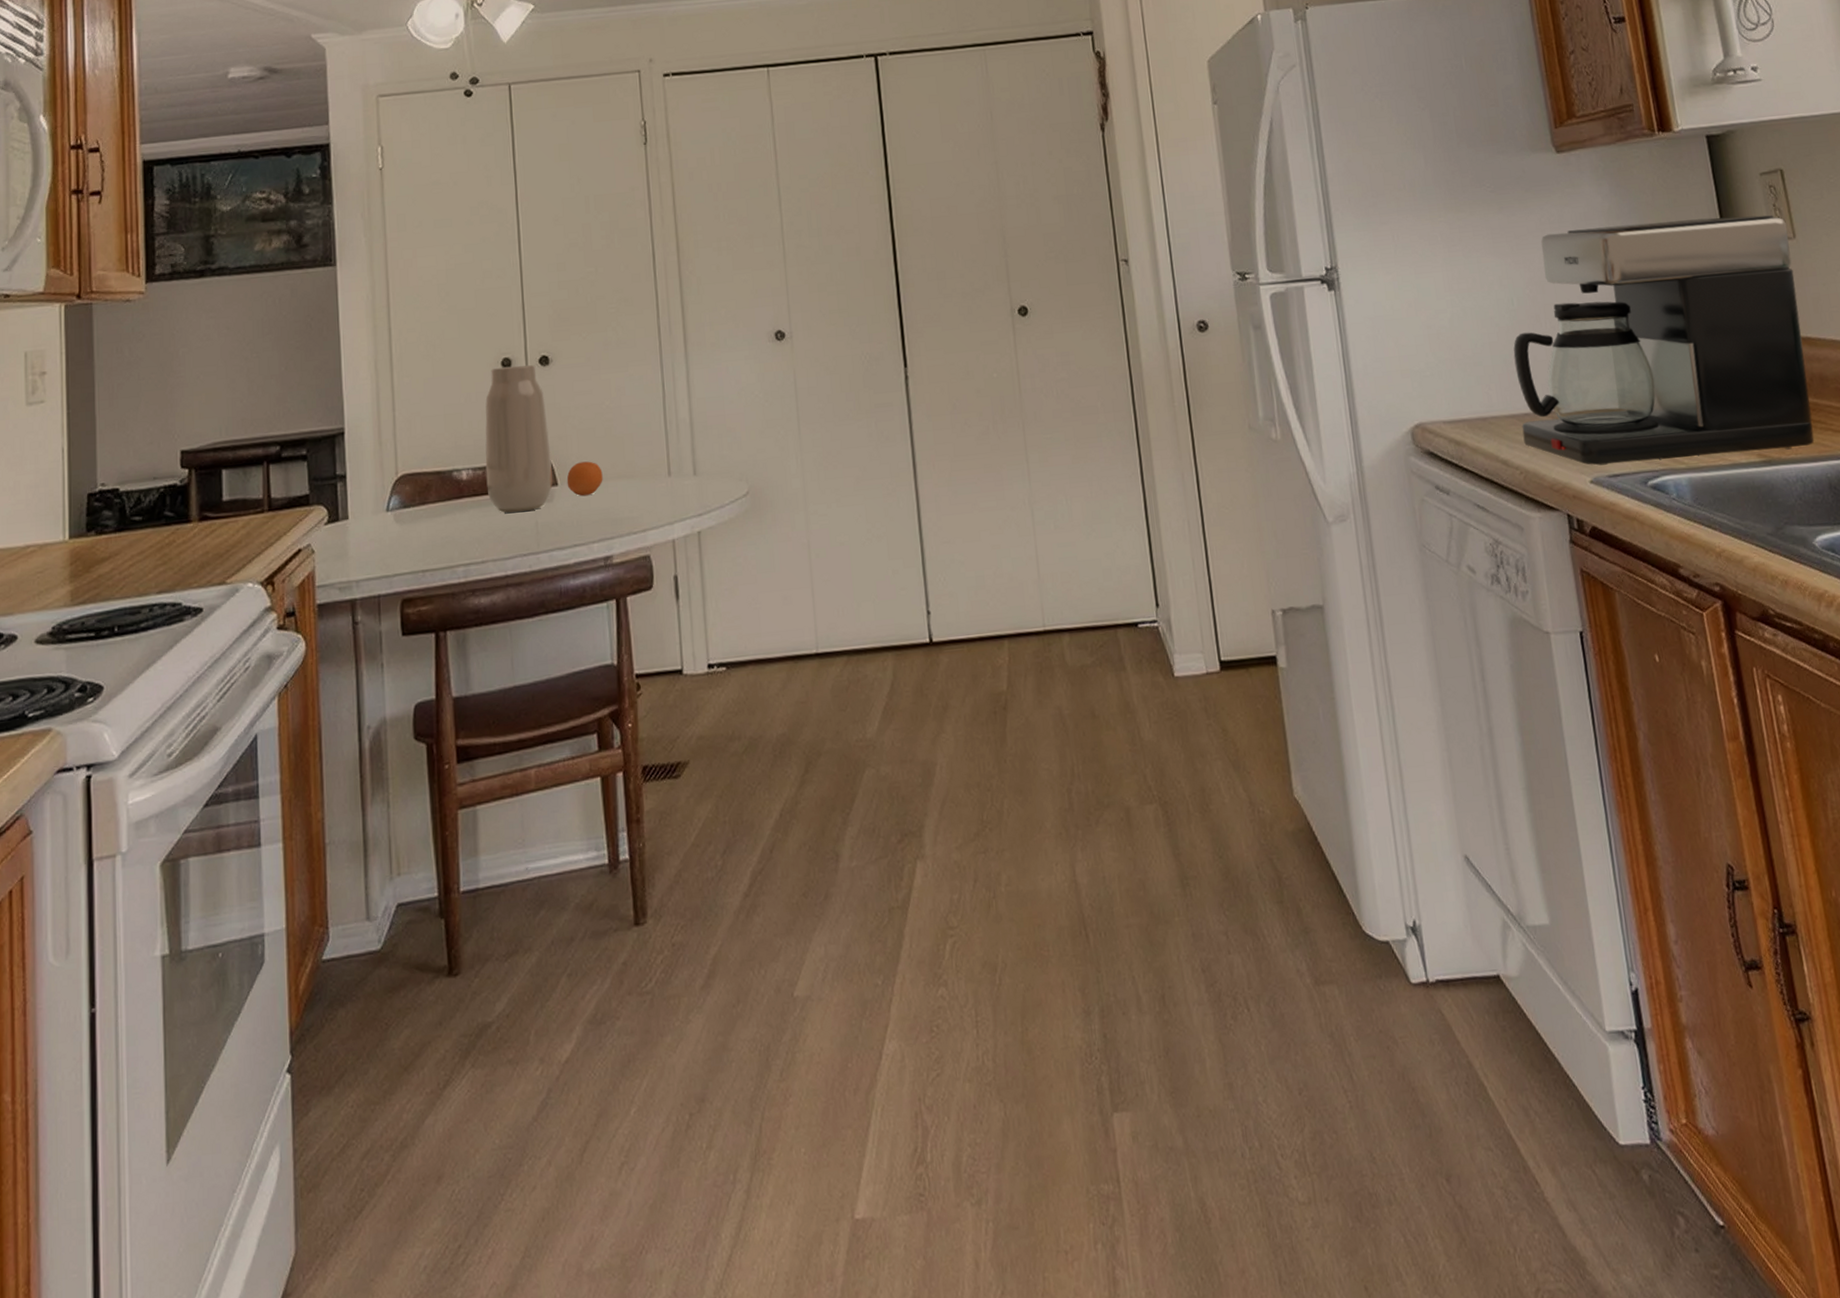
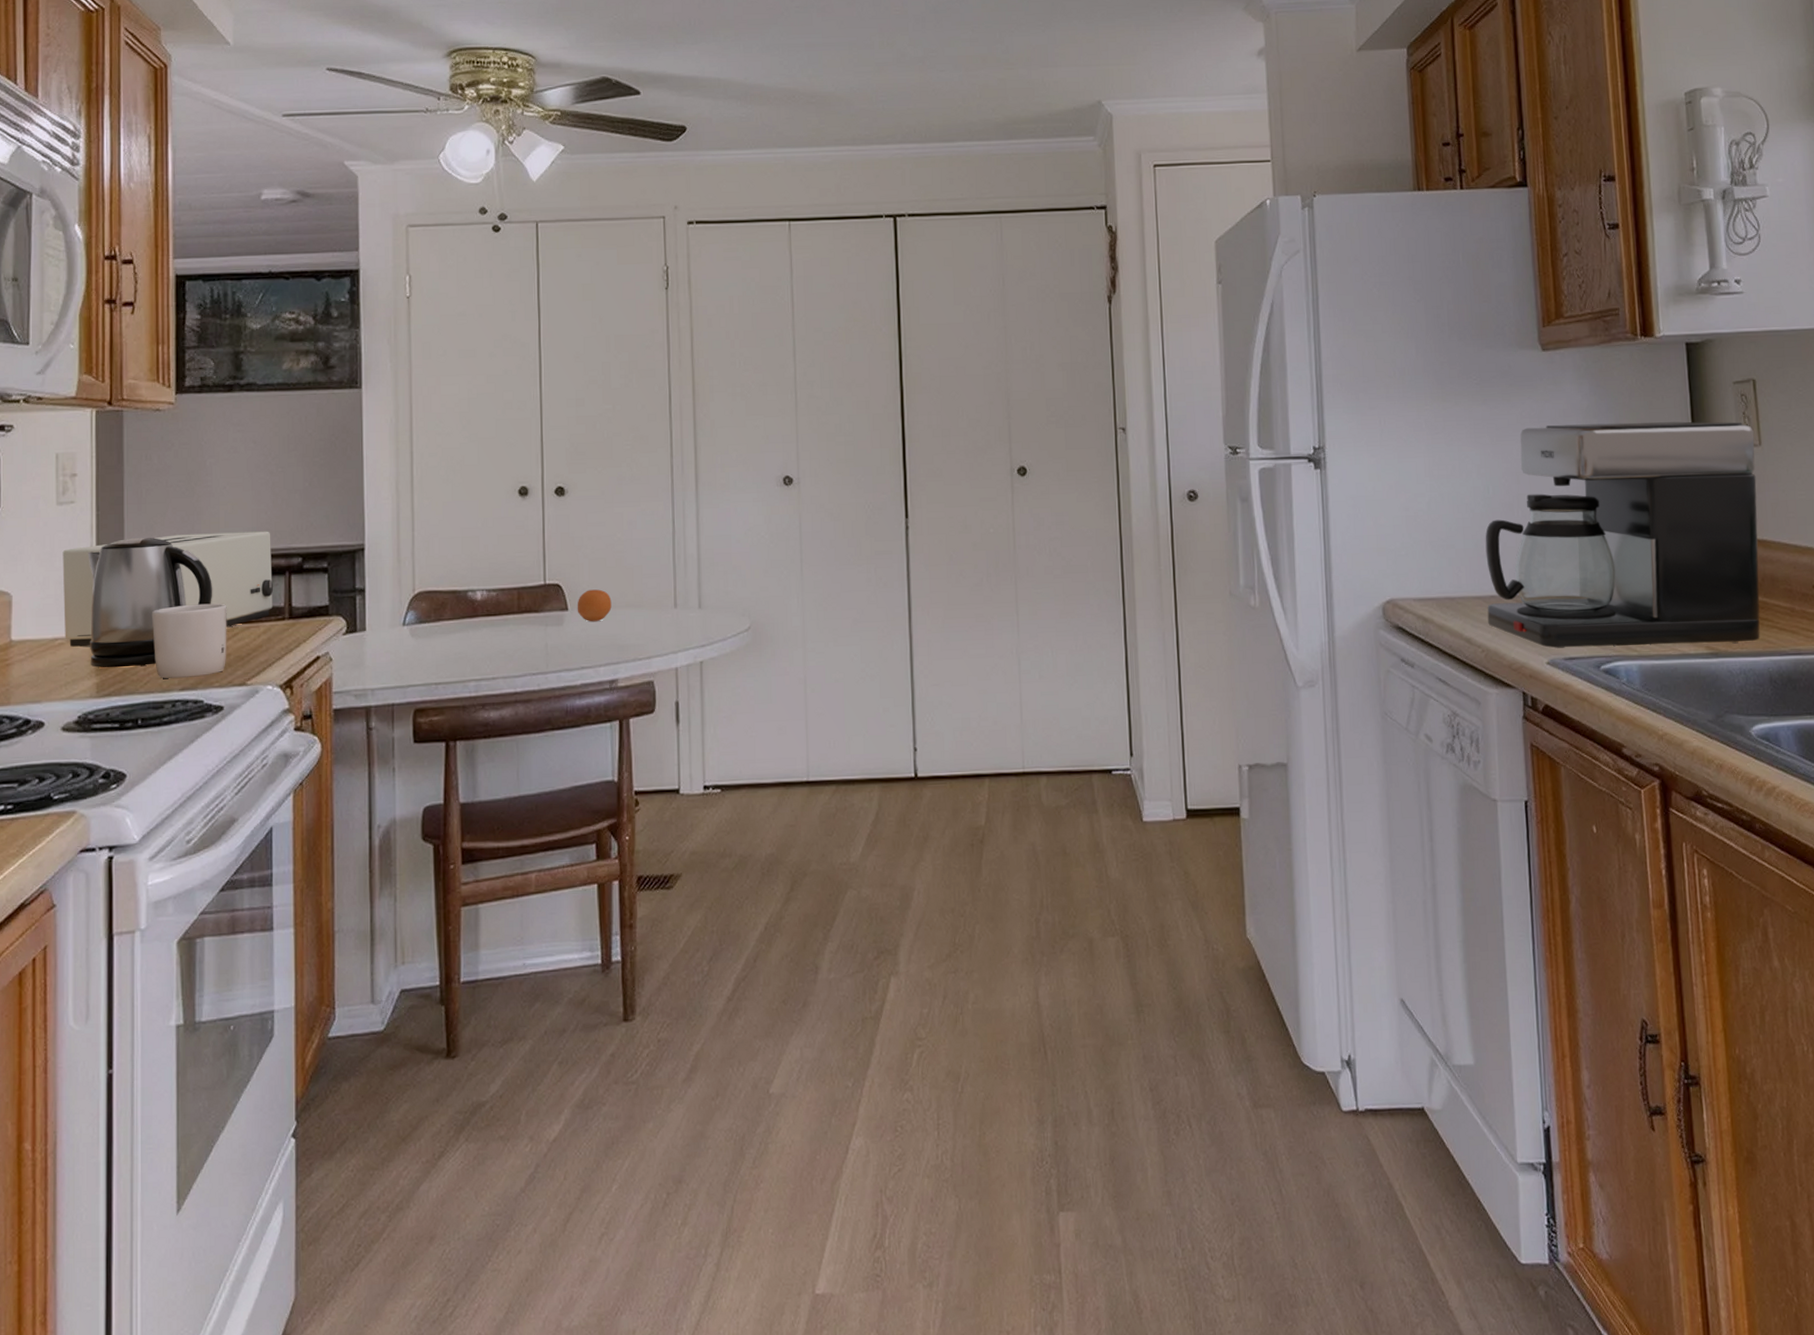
toaster: none [33,420,252,554] -> present [62,531,274,648]
kettle: none [59,434,189,575] -> present [88,537,213,668]
mug: none [126,498,205,583] -> present [151,603,227,679]
vase: present [485,364,553,513] -> none [499,494,564,634]

